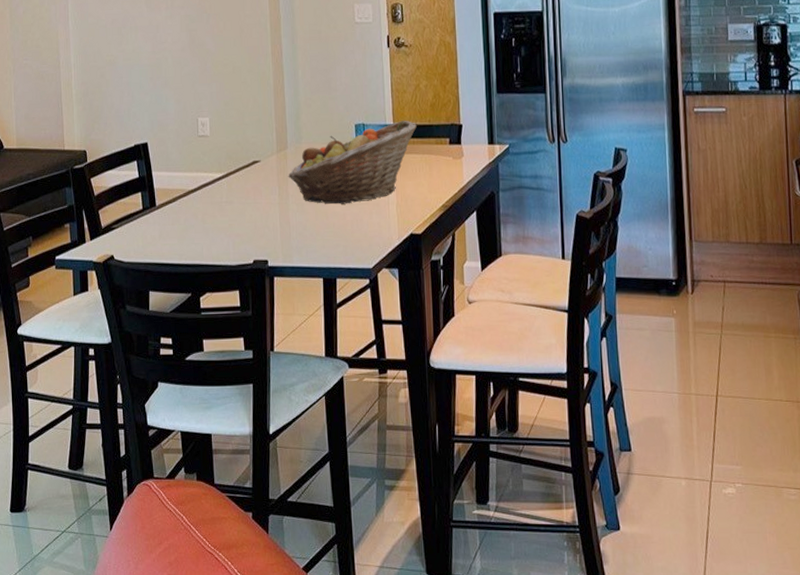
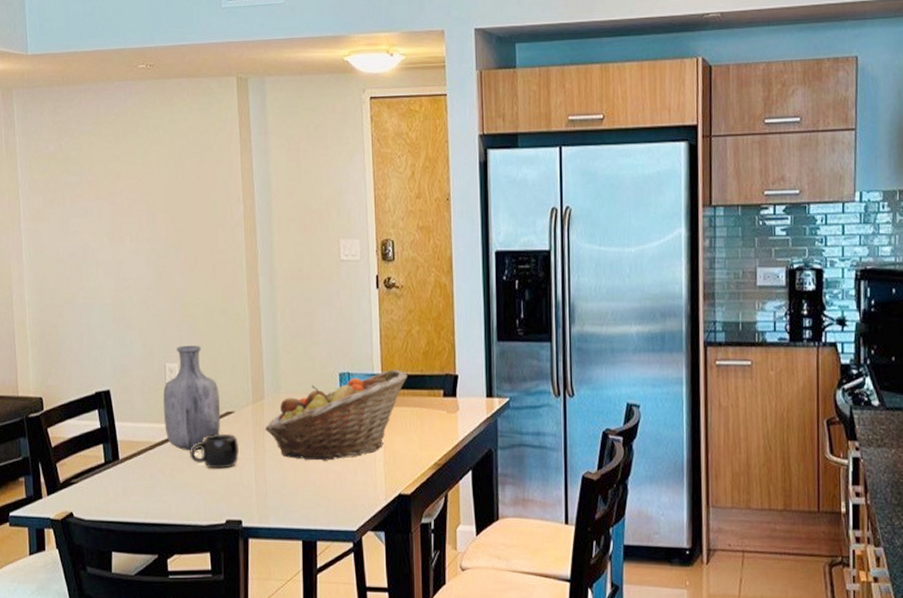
vase: none [195,101,248,197] -> present [163,345,221,451]
mug: none [220,180,265,213] -> present [190,433,240,469]

